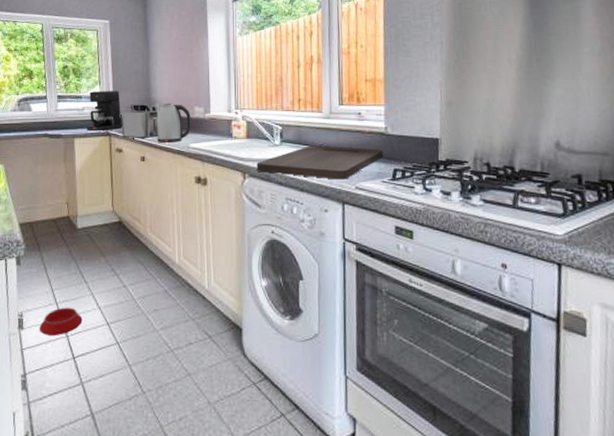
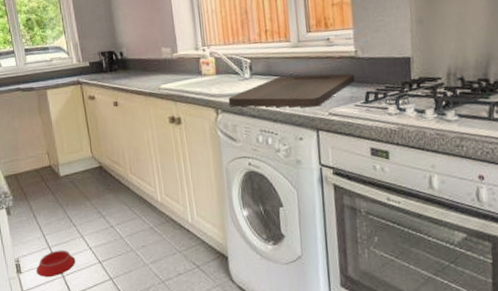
coffee maker: present [86,91,122,132] -> none [56,39,91,82]
toaster: present [121,110,159,139] -> none [90,54,128,86]
kettle: present [156,103,191,144] -> none [124,46,160,87]

